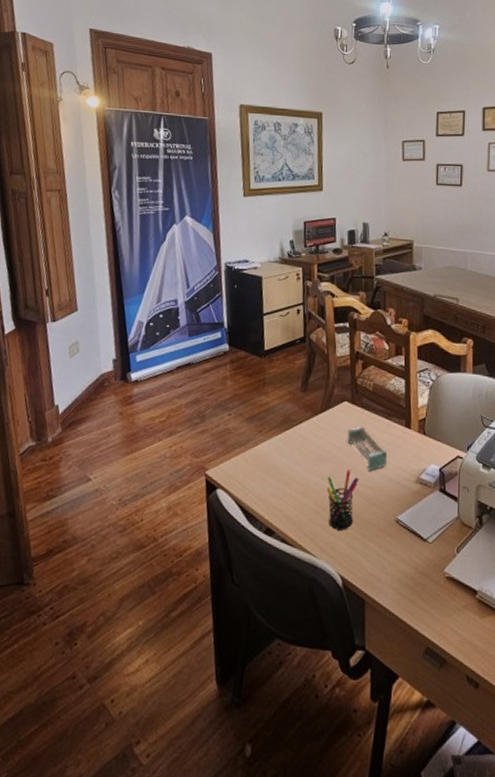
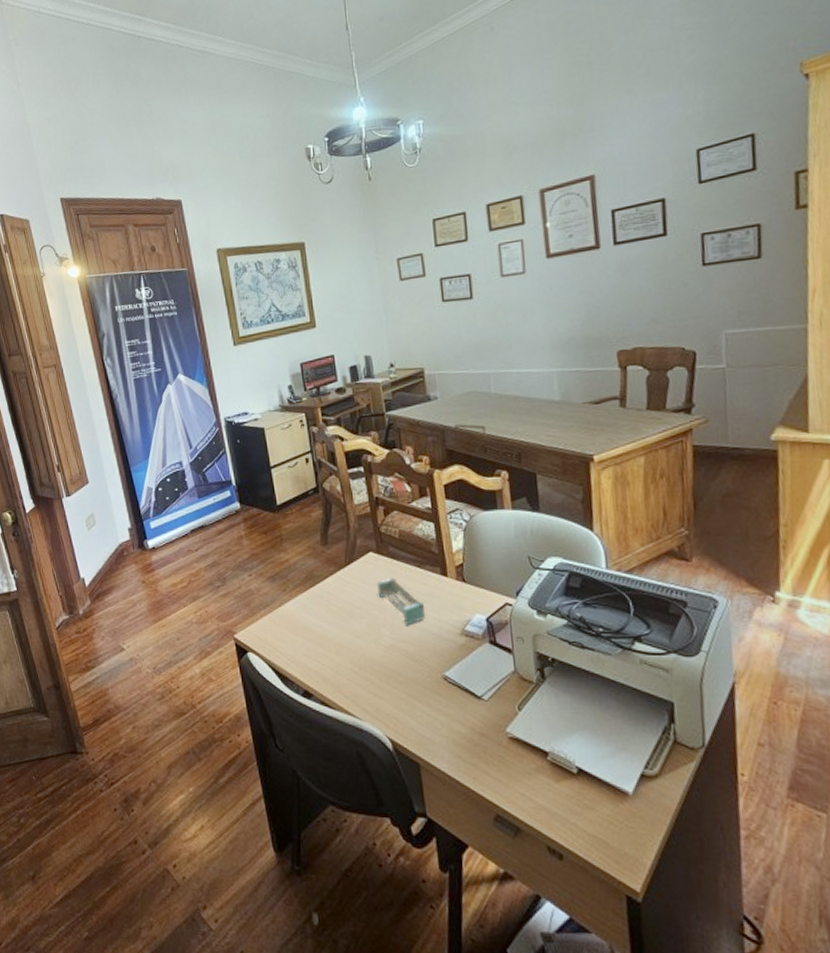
pen holder: present [326,469,360,530] -> none [361,625,397,690]

